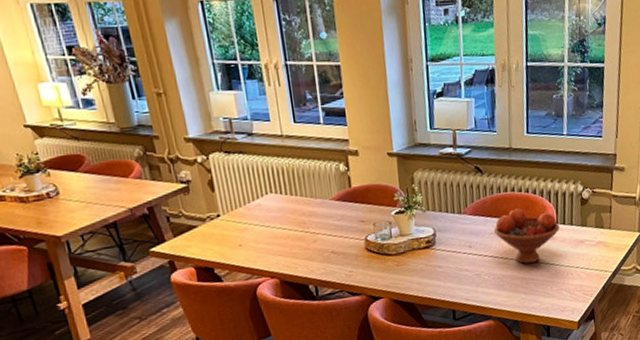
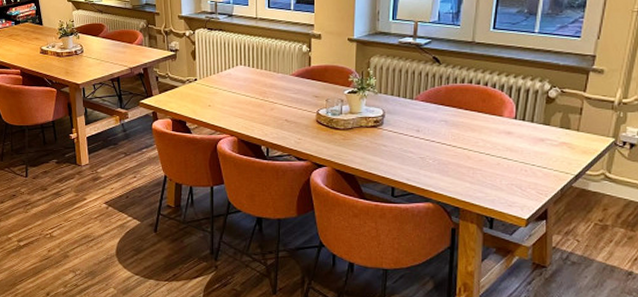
fruit bowl: present [493,208,560,264] -> none [444,100,518,155]

